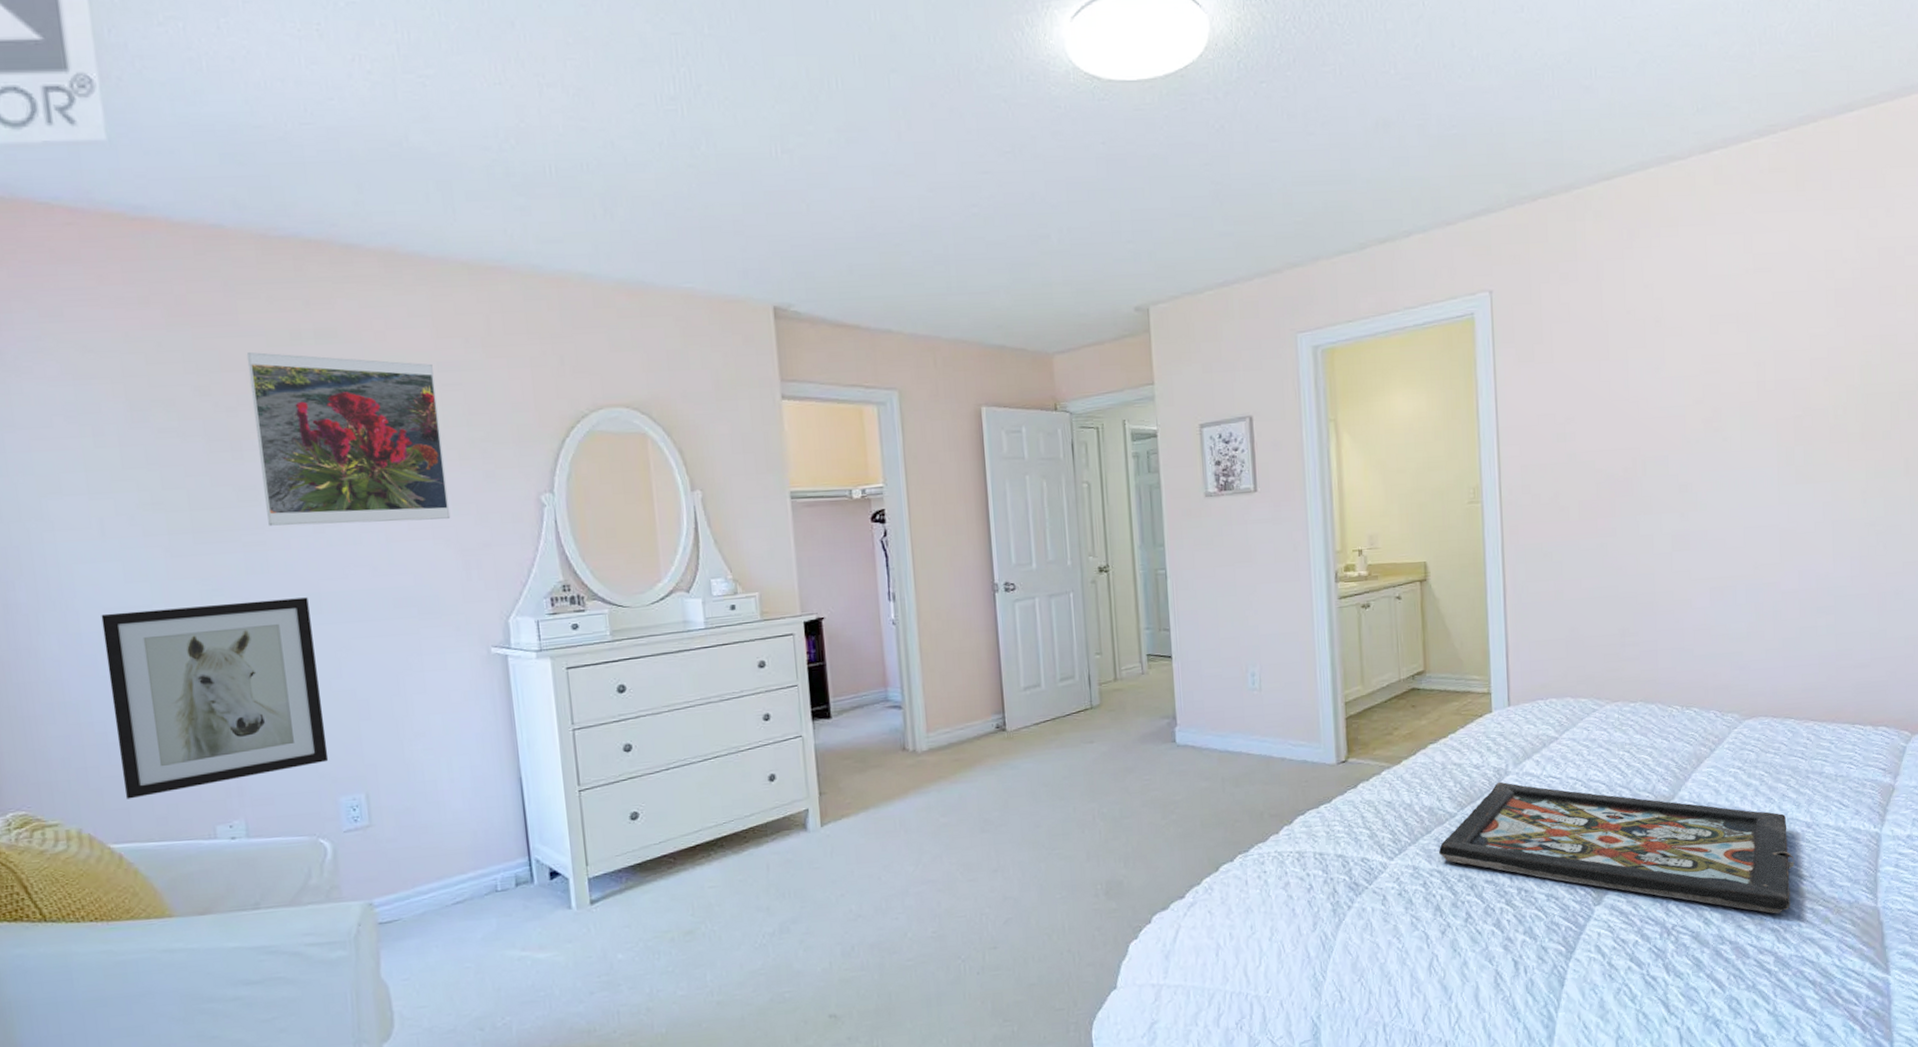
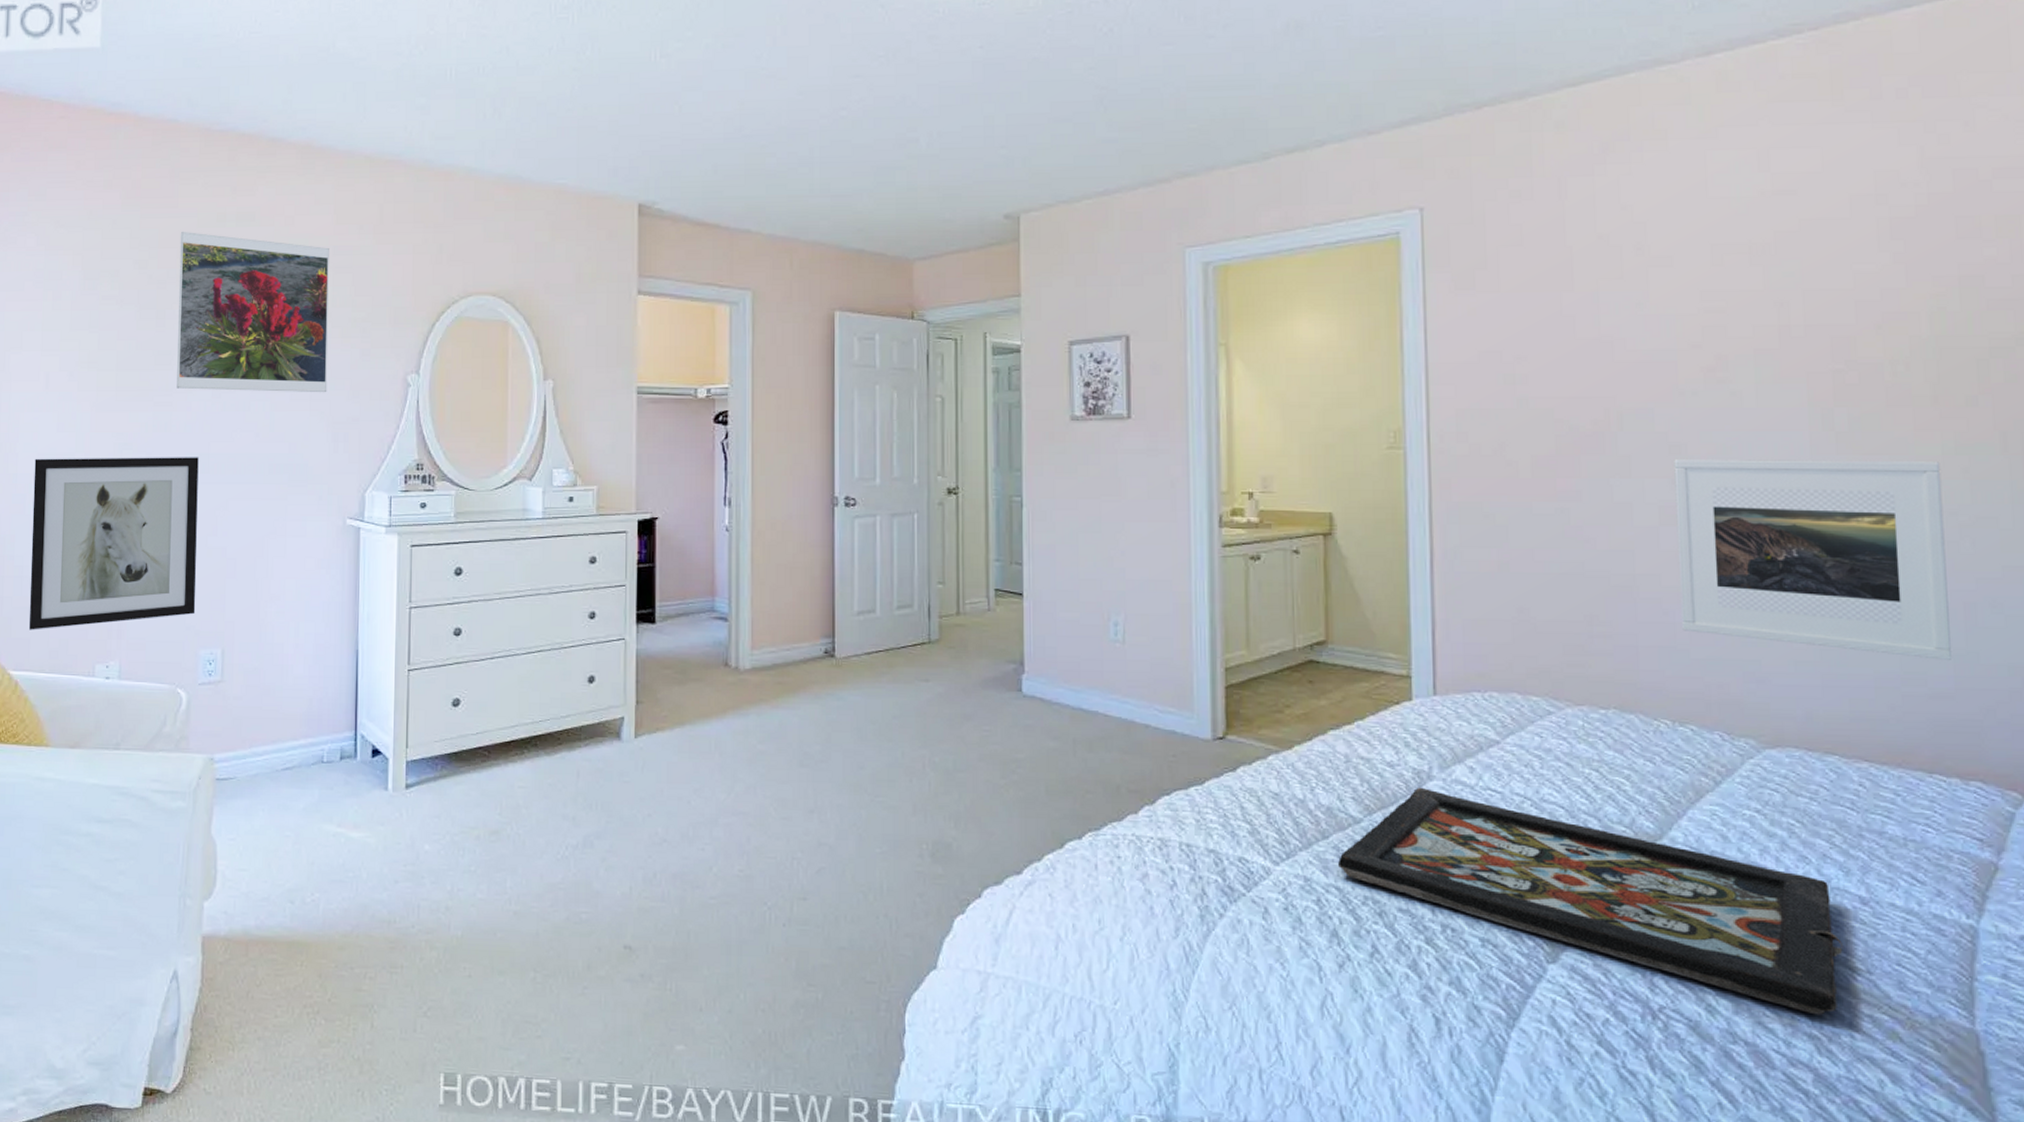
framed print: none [1683,484,1870,638] -> present [1674,459,1953,660]

